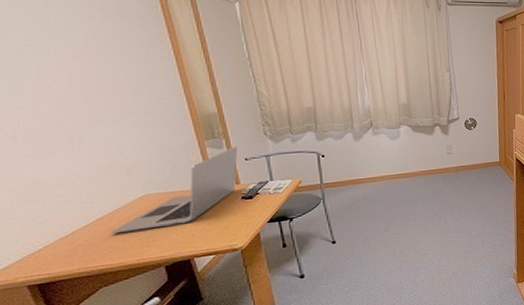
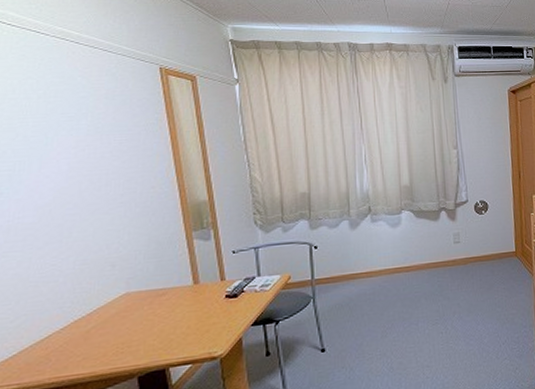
laptop: present [110,147,238,233] -> none [86,238,225,337]

